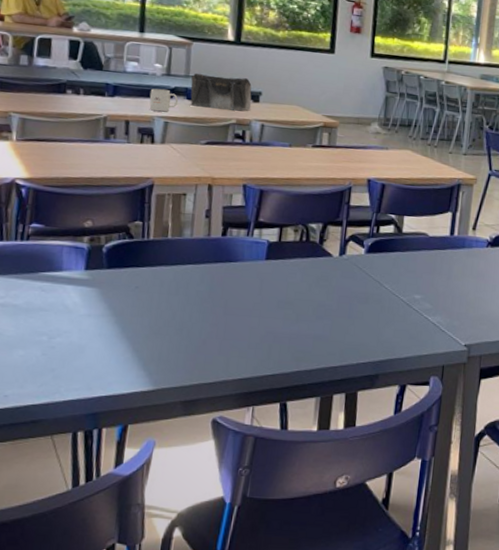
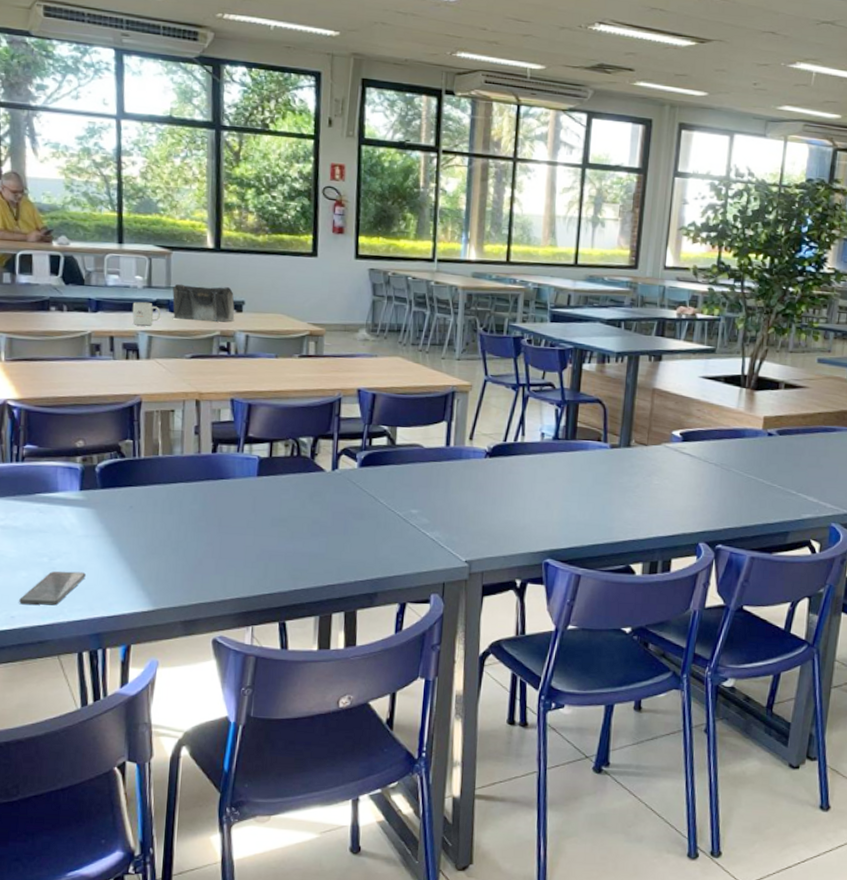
smartphone: none [13,349,86,385] -> present [18,570,86,606]

